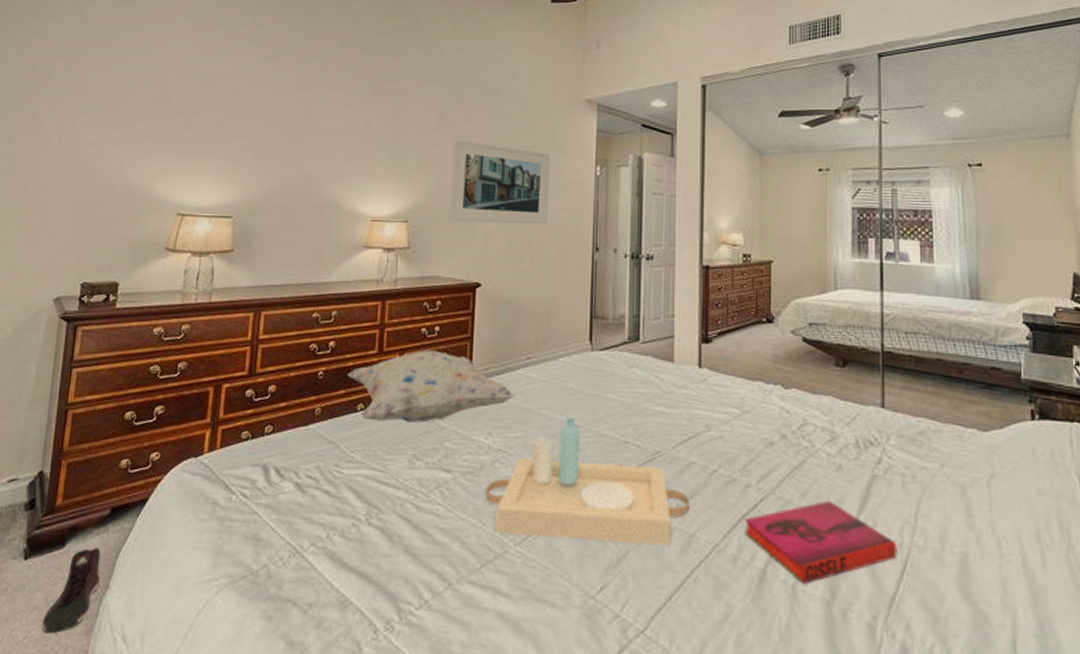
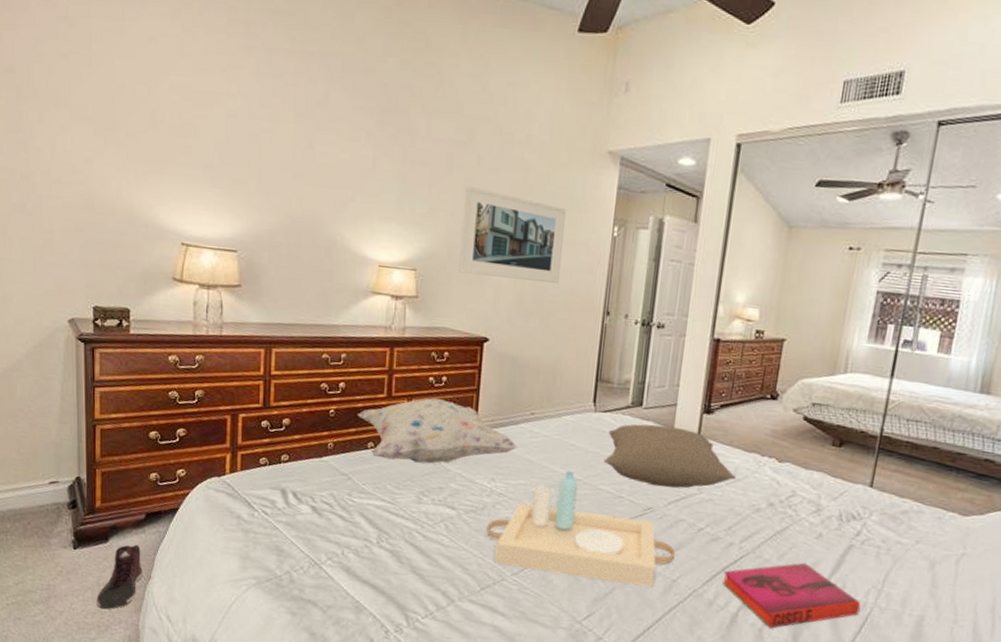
pillow: none [604,359,742,427] -> present [603,424,735,488]

